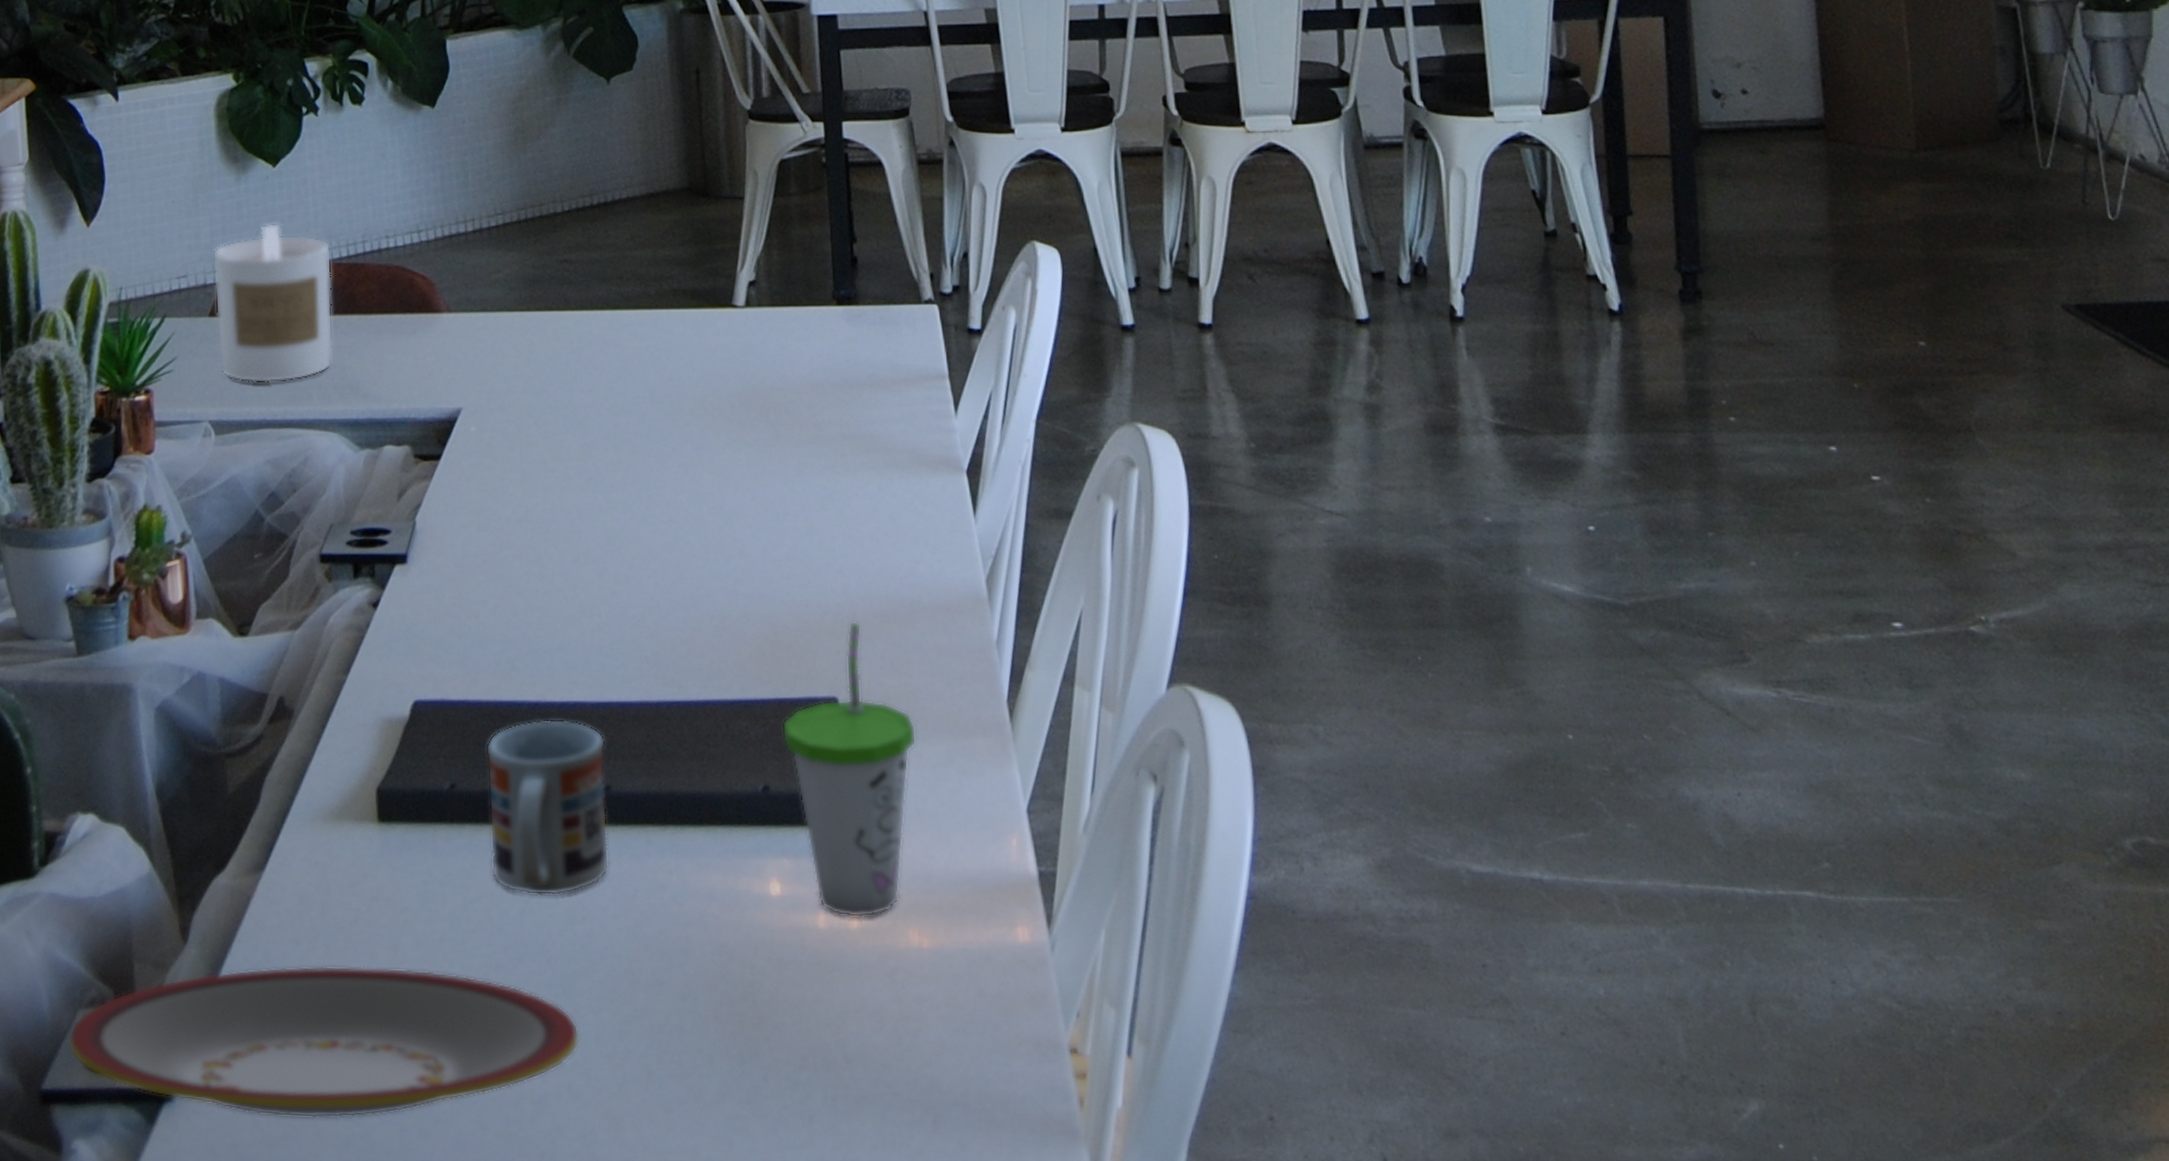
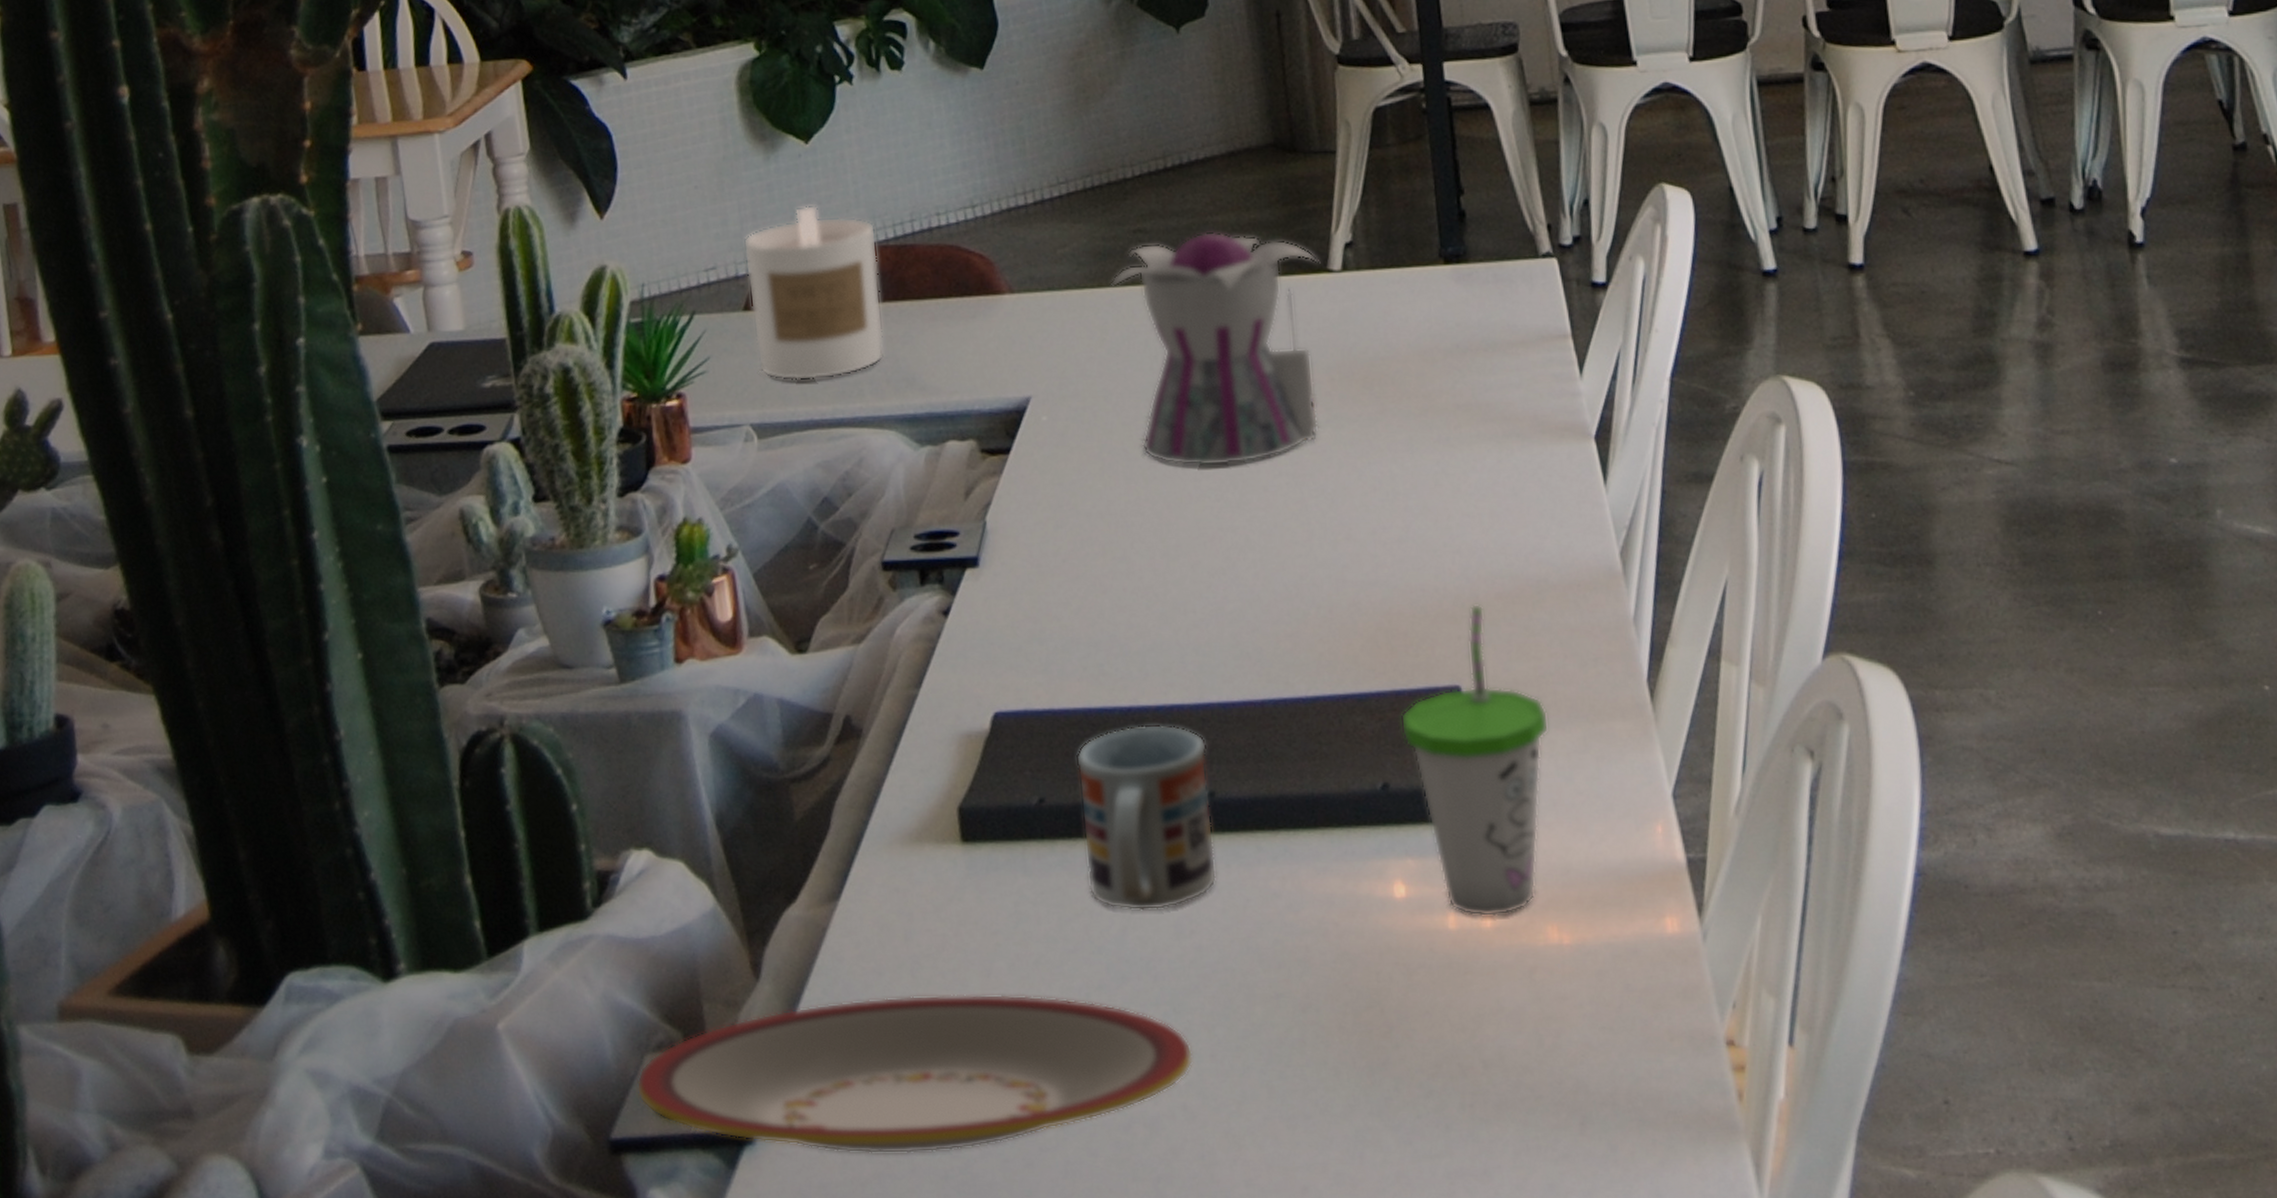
teapot: none [537,265,726,481] -> present [1110,231,1321,467]

